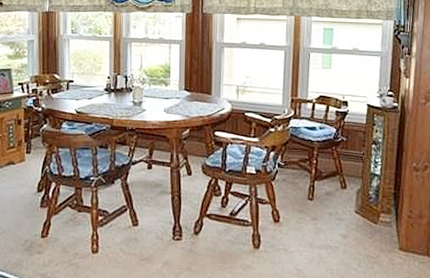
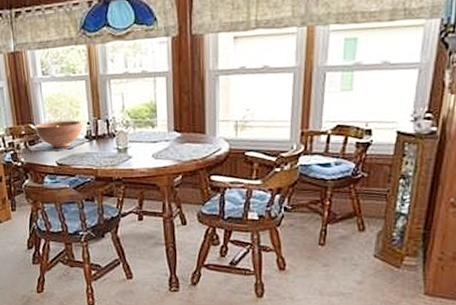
fruit bowl: none [59,74,104,97] -> present [35,120,83,148]

